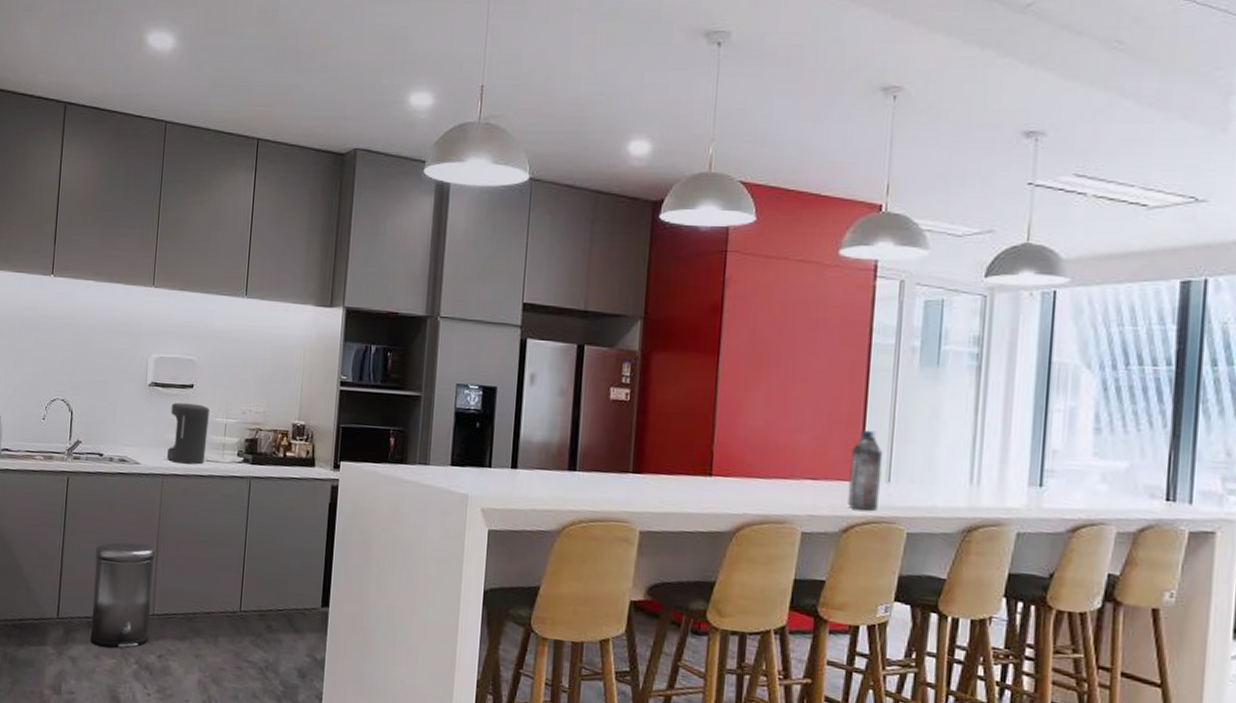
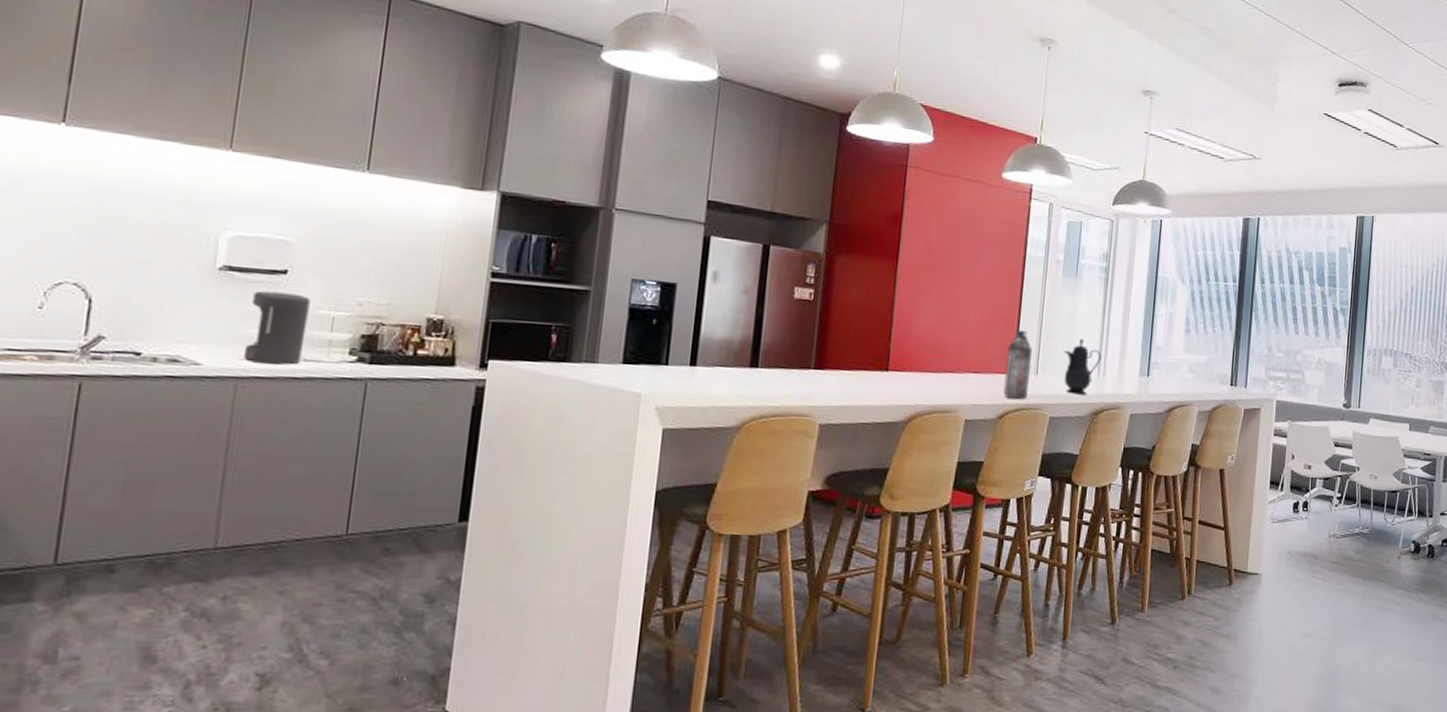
pedal bin: present [90,542,155,649] -> none [110,462,222,595]
coffeepot: none [923,439,975,508] -> present [1063,338,1102,395]

